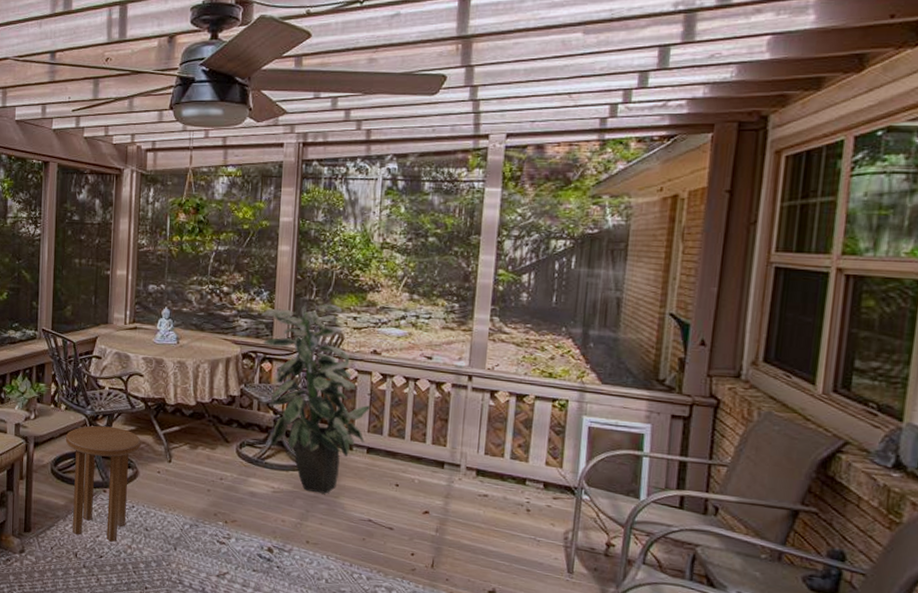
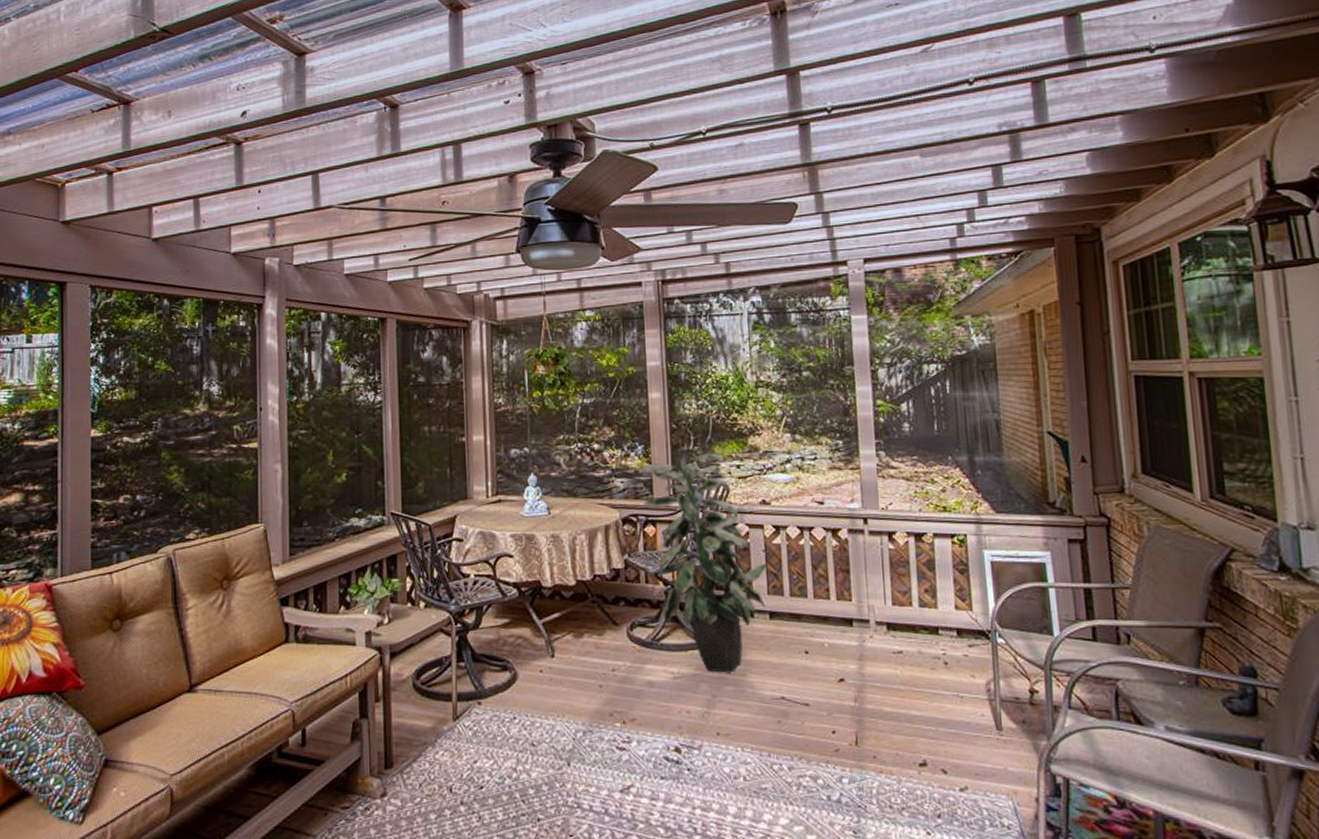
side table: present [65,425,141,542] -> none [427,622,517,766]

